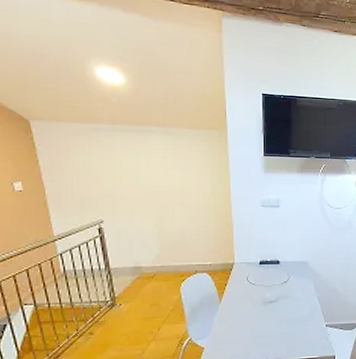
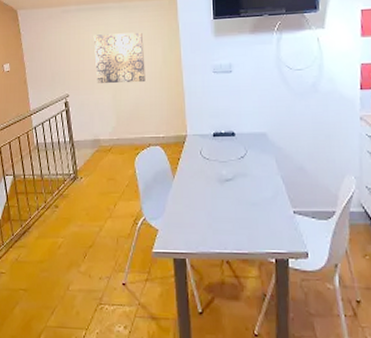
wall art: none [132,159,192,212] -> present [93,32,145,84]

